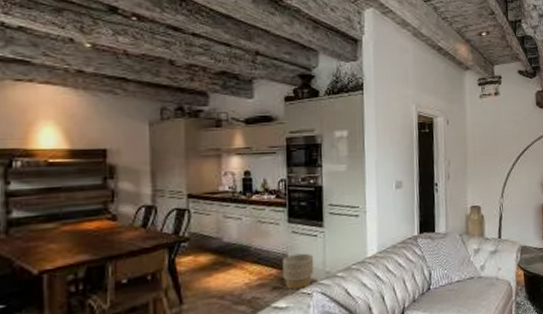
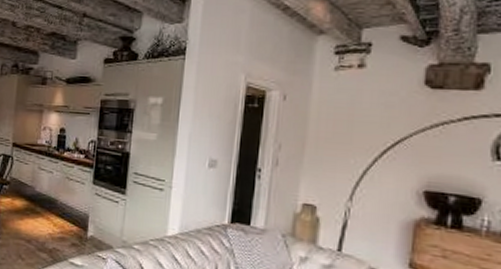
planter: present [282,253,314,290] -> none [82,215,113,252]

